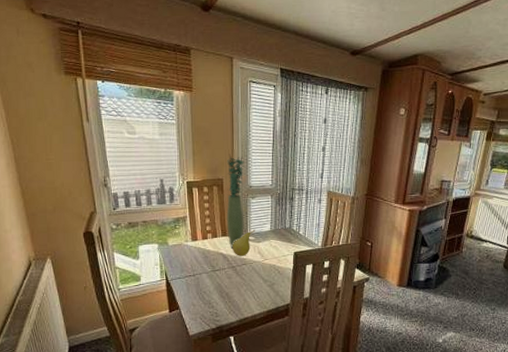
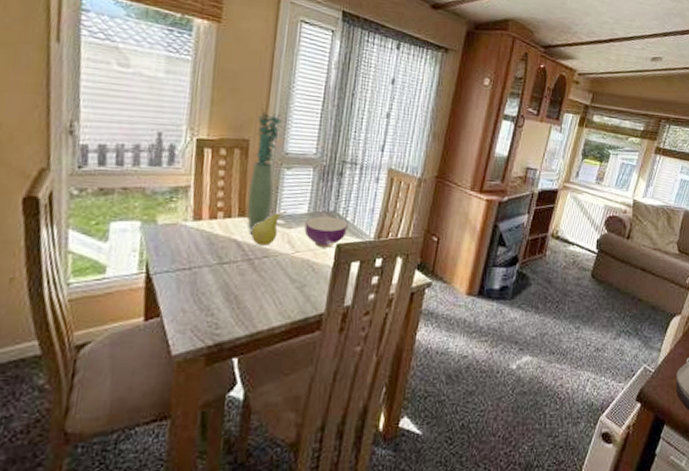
bowl: none [269,232,301,255] -> present [304,216,348,248]

